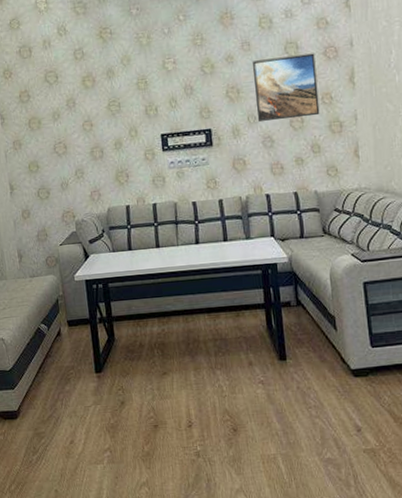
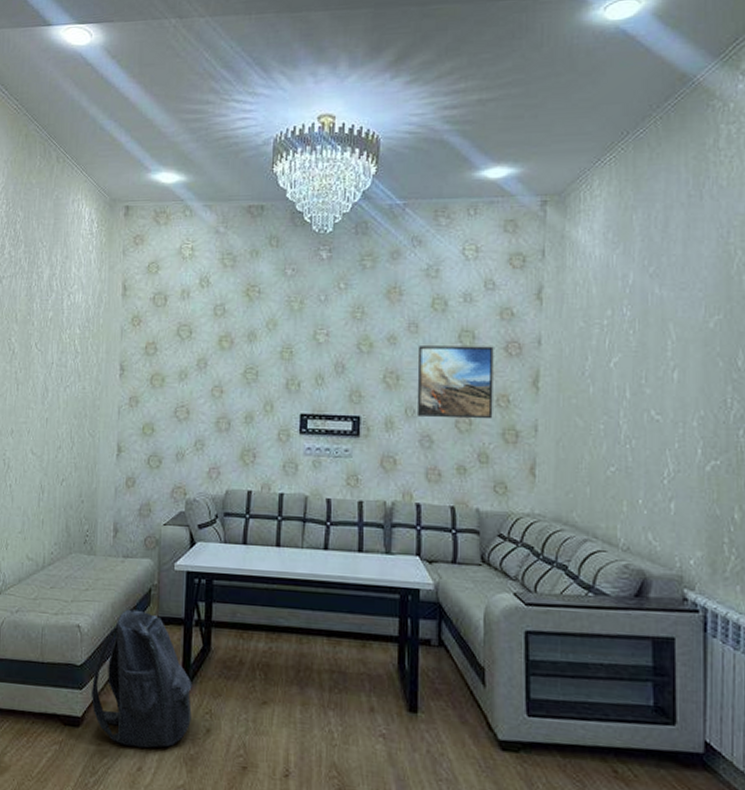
backpack: none [22,318,108,426] -> present [91,609,192,748]

